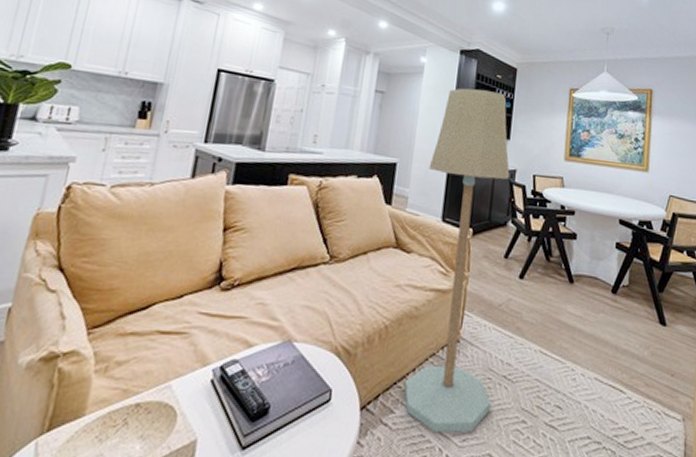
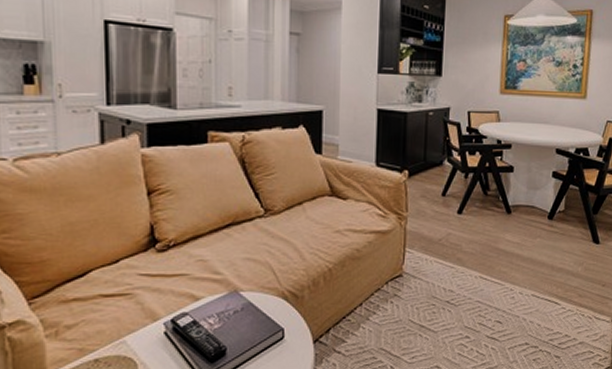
floor lamp: present [404,88,510,433] -> none [353,23,444,355]

